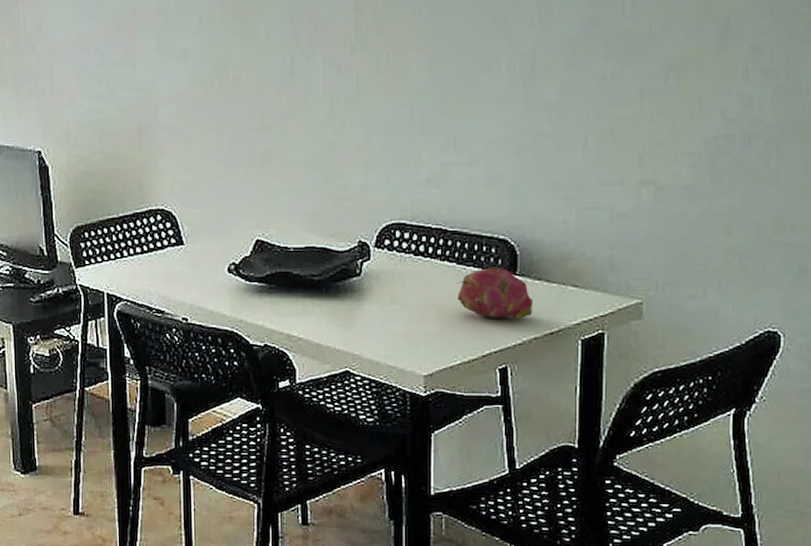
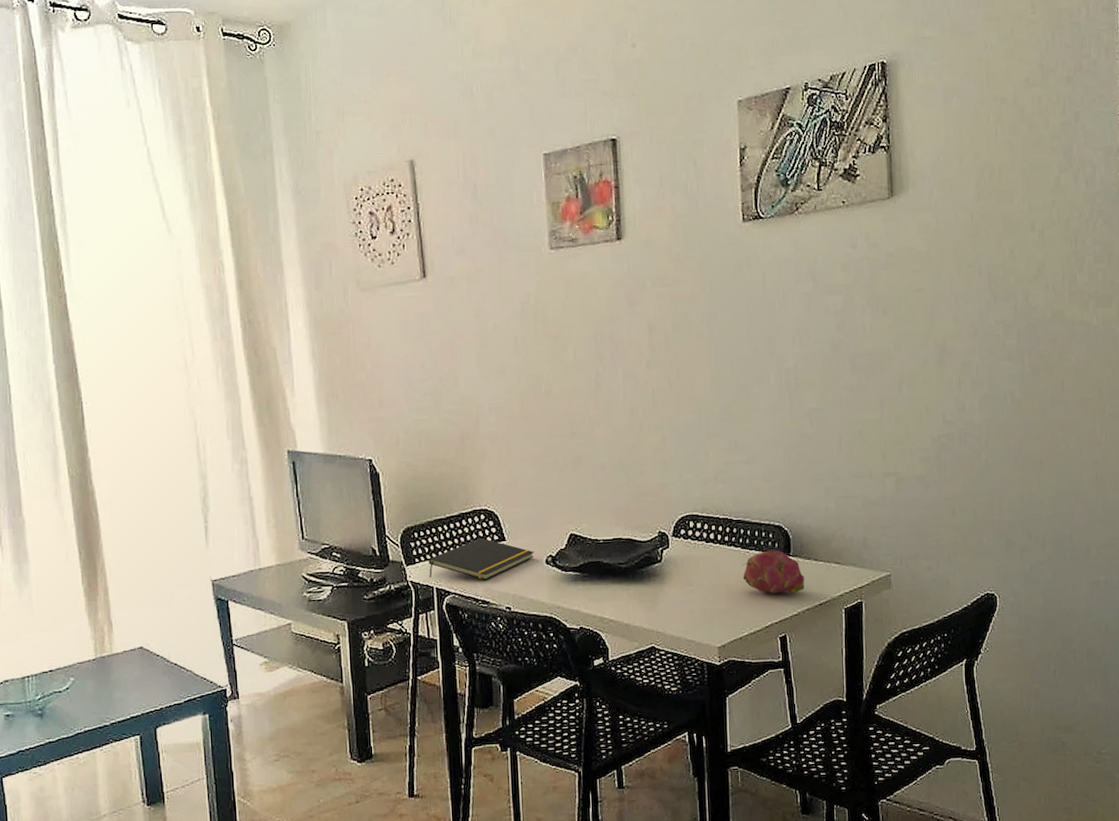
notepad: none [99,240,215,288] -> present [428,538,534,581]

